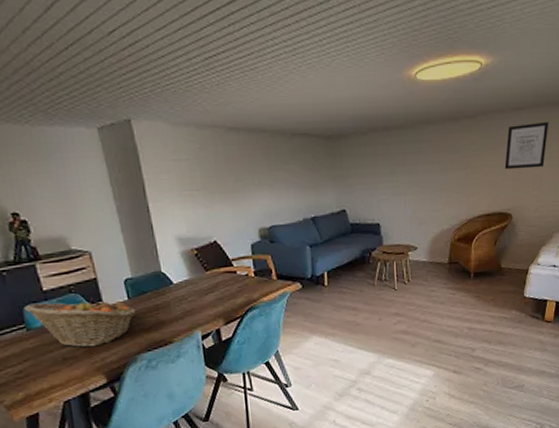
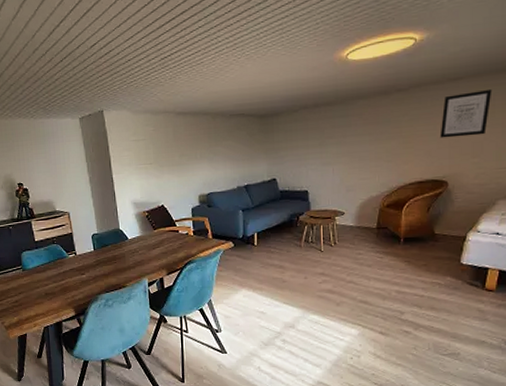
fruit basket: present [24,296,136,348] -> none [22,247,99,287]

